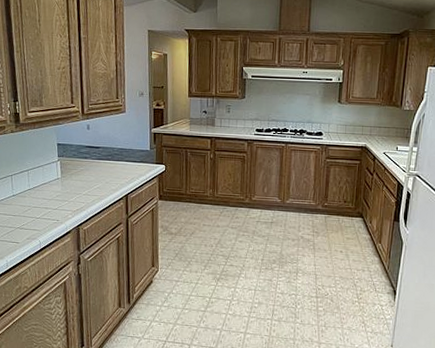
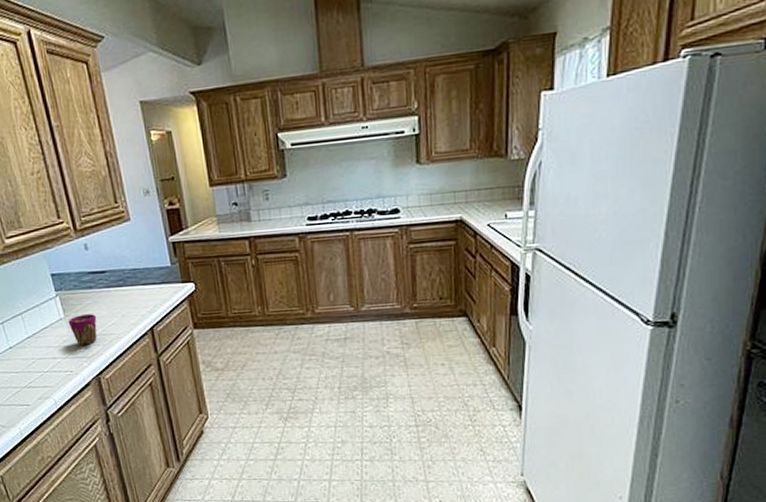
cup: none [63,177,86,201] -> present [68,314,97,346]

